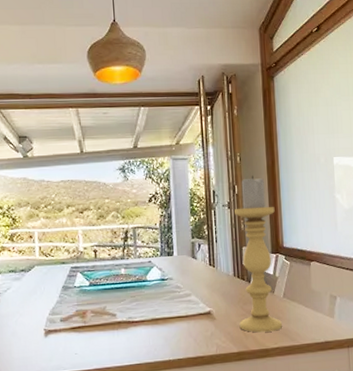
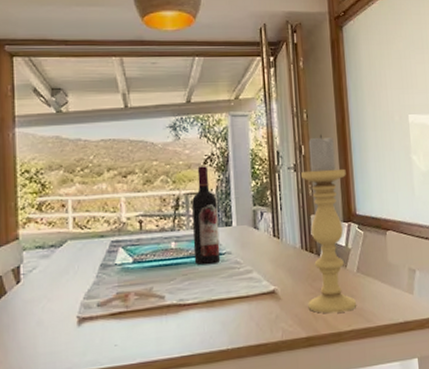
wine bottle: none [138,203,164,289] -> present [191,166,221,266]

